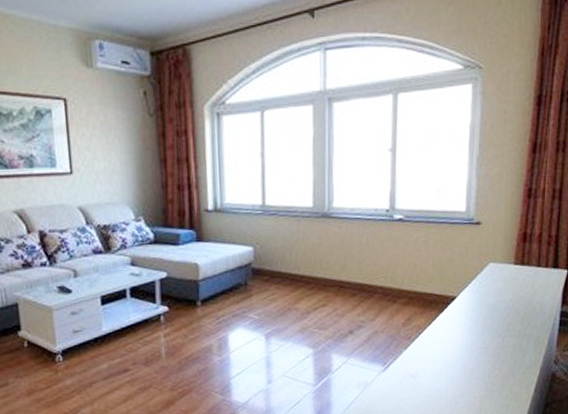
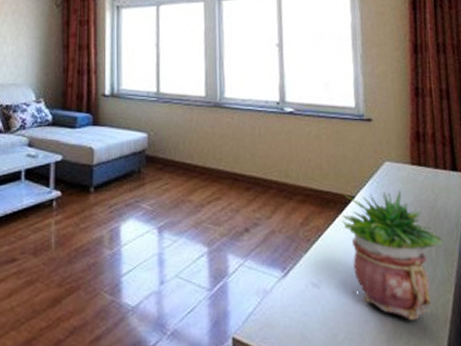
potted plant: none [441,289,536,400] -> present [341,190,444,321]

